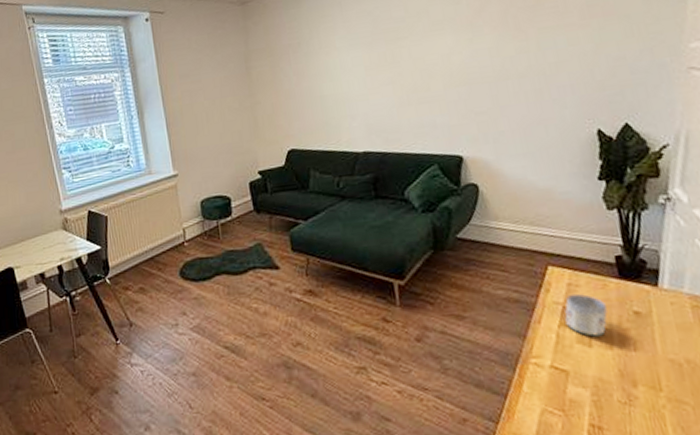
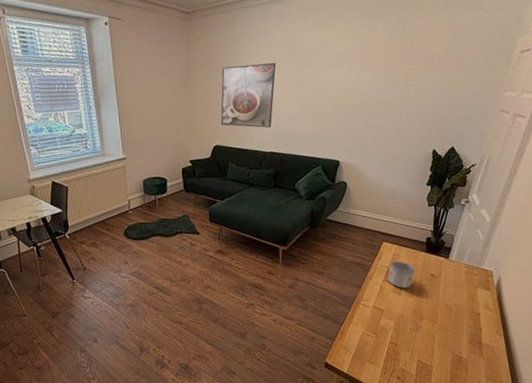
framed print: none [289,40,362,124] -> present [221,62,276,128]

